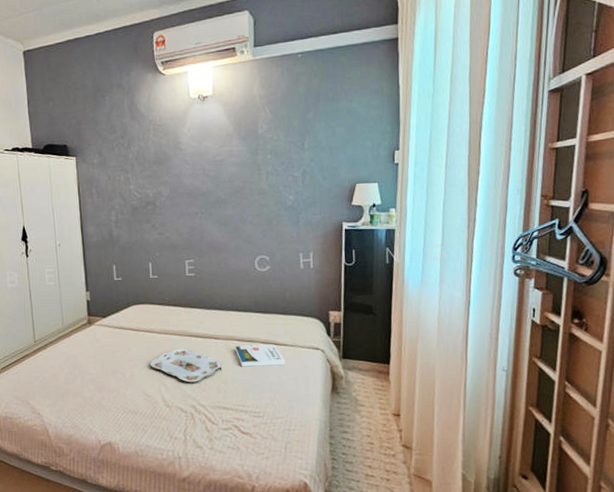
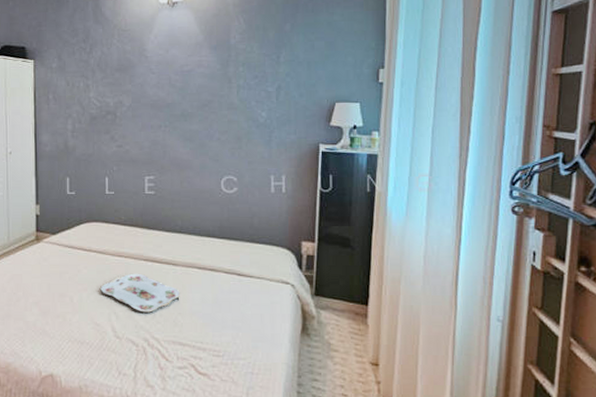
book: present [235,344,285,367] -> none [195,275,250,299]

